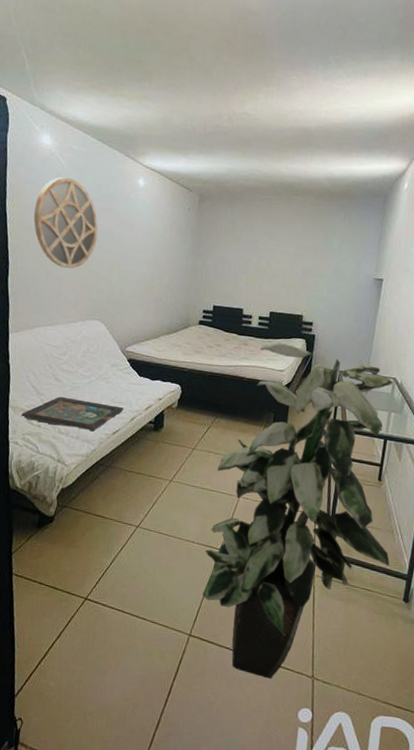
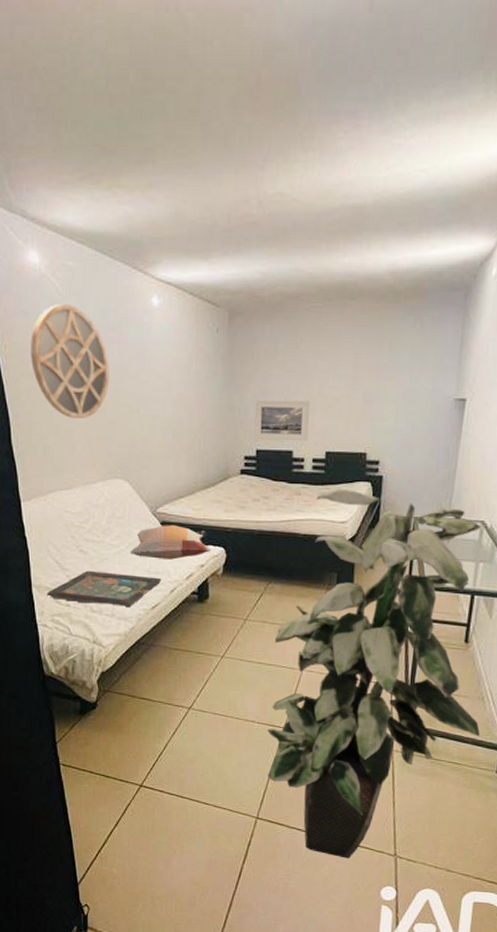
decorative pillow: none [99,361,169,392] -> present [130,525,211,560]
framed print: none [212,266,260,303] -> present [254,399,310,442]

